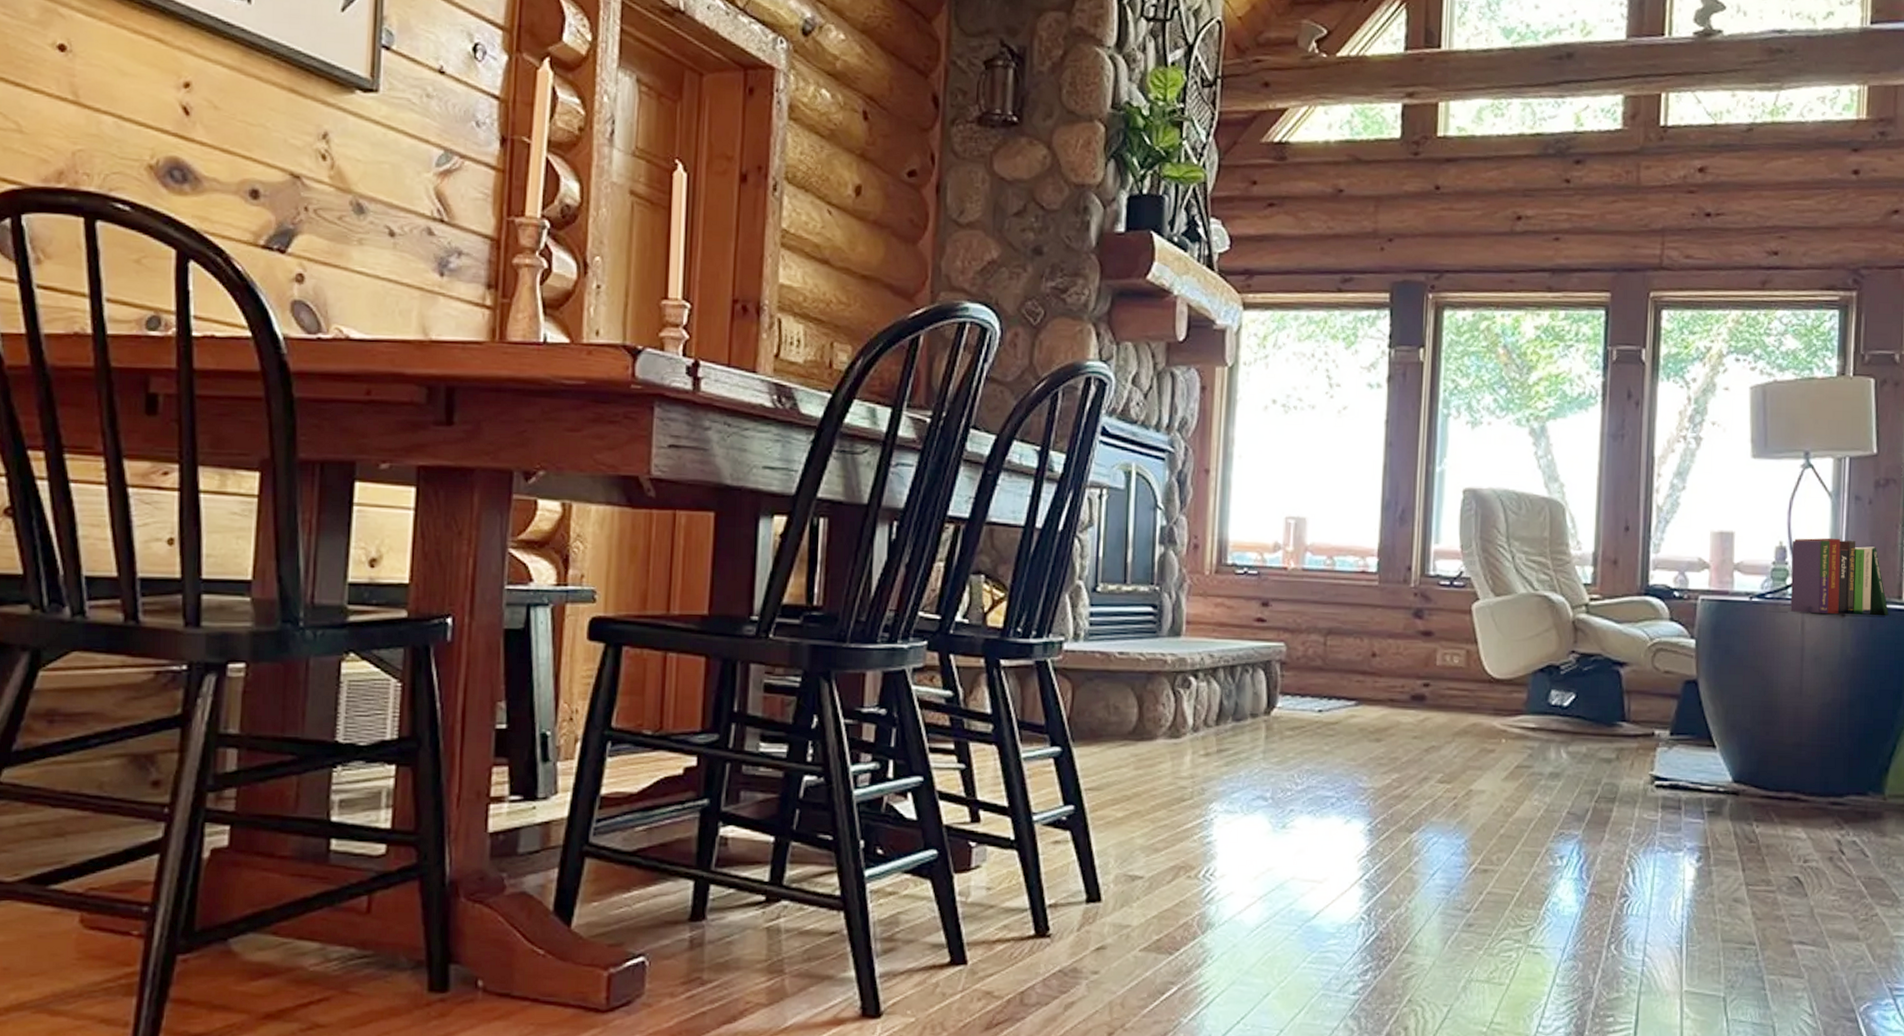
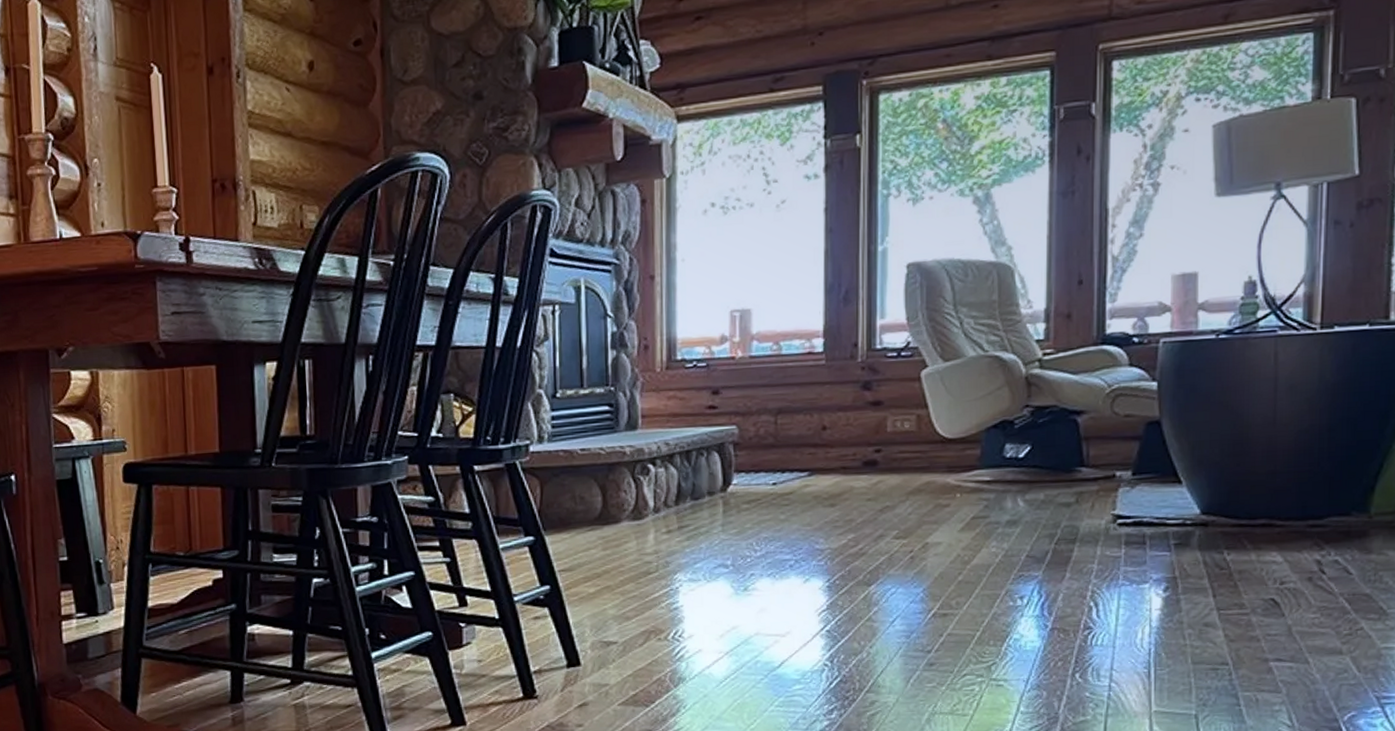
books: present [1790,537,1889,616] -> none [1262,265,1374,344]

